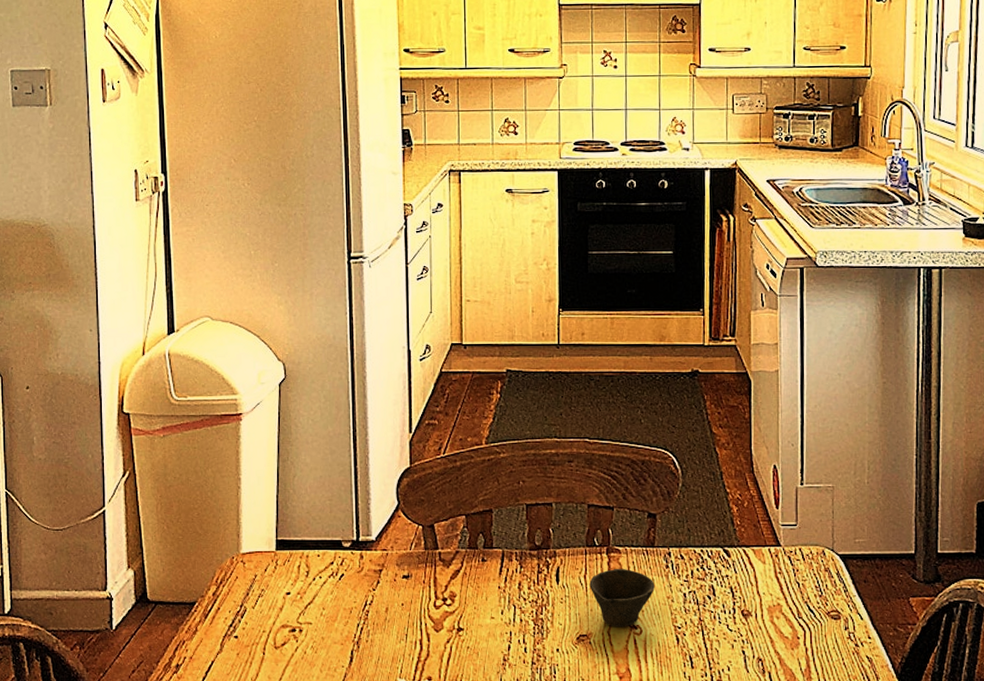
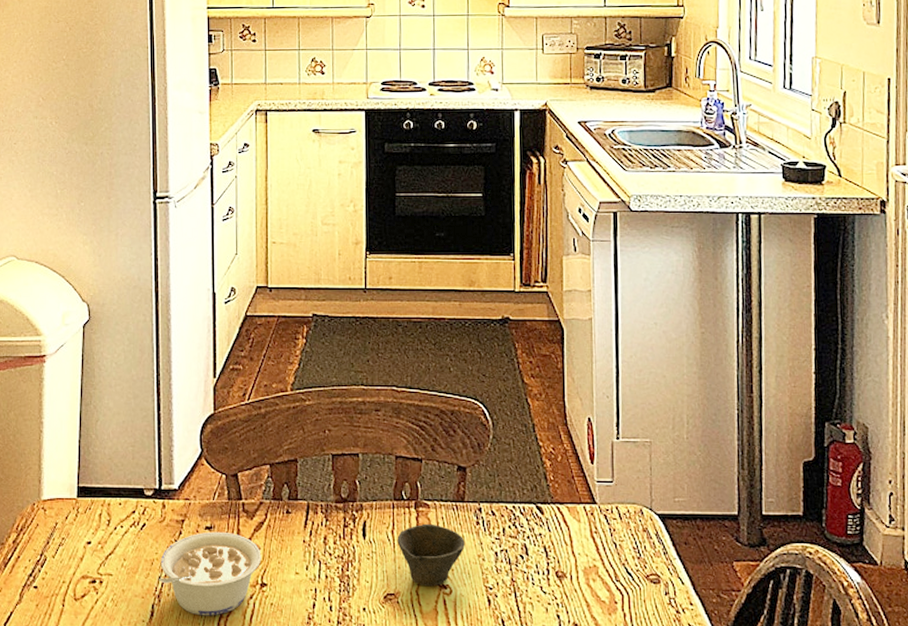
legume: none [357,580,458,660] -> present [158,531,261,616]

